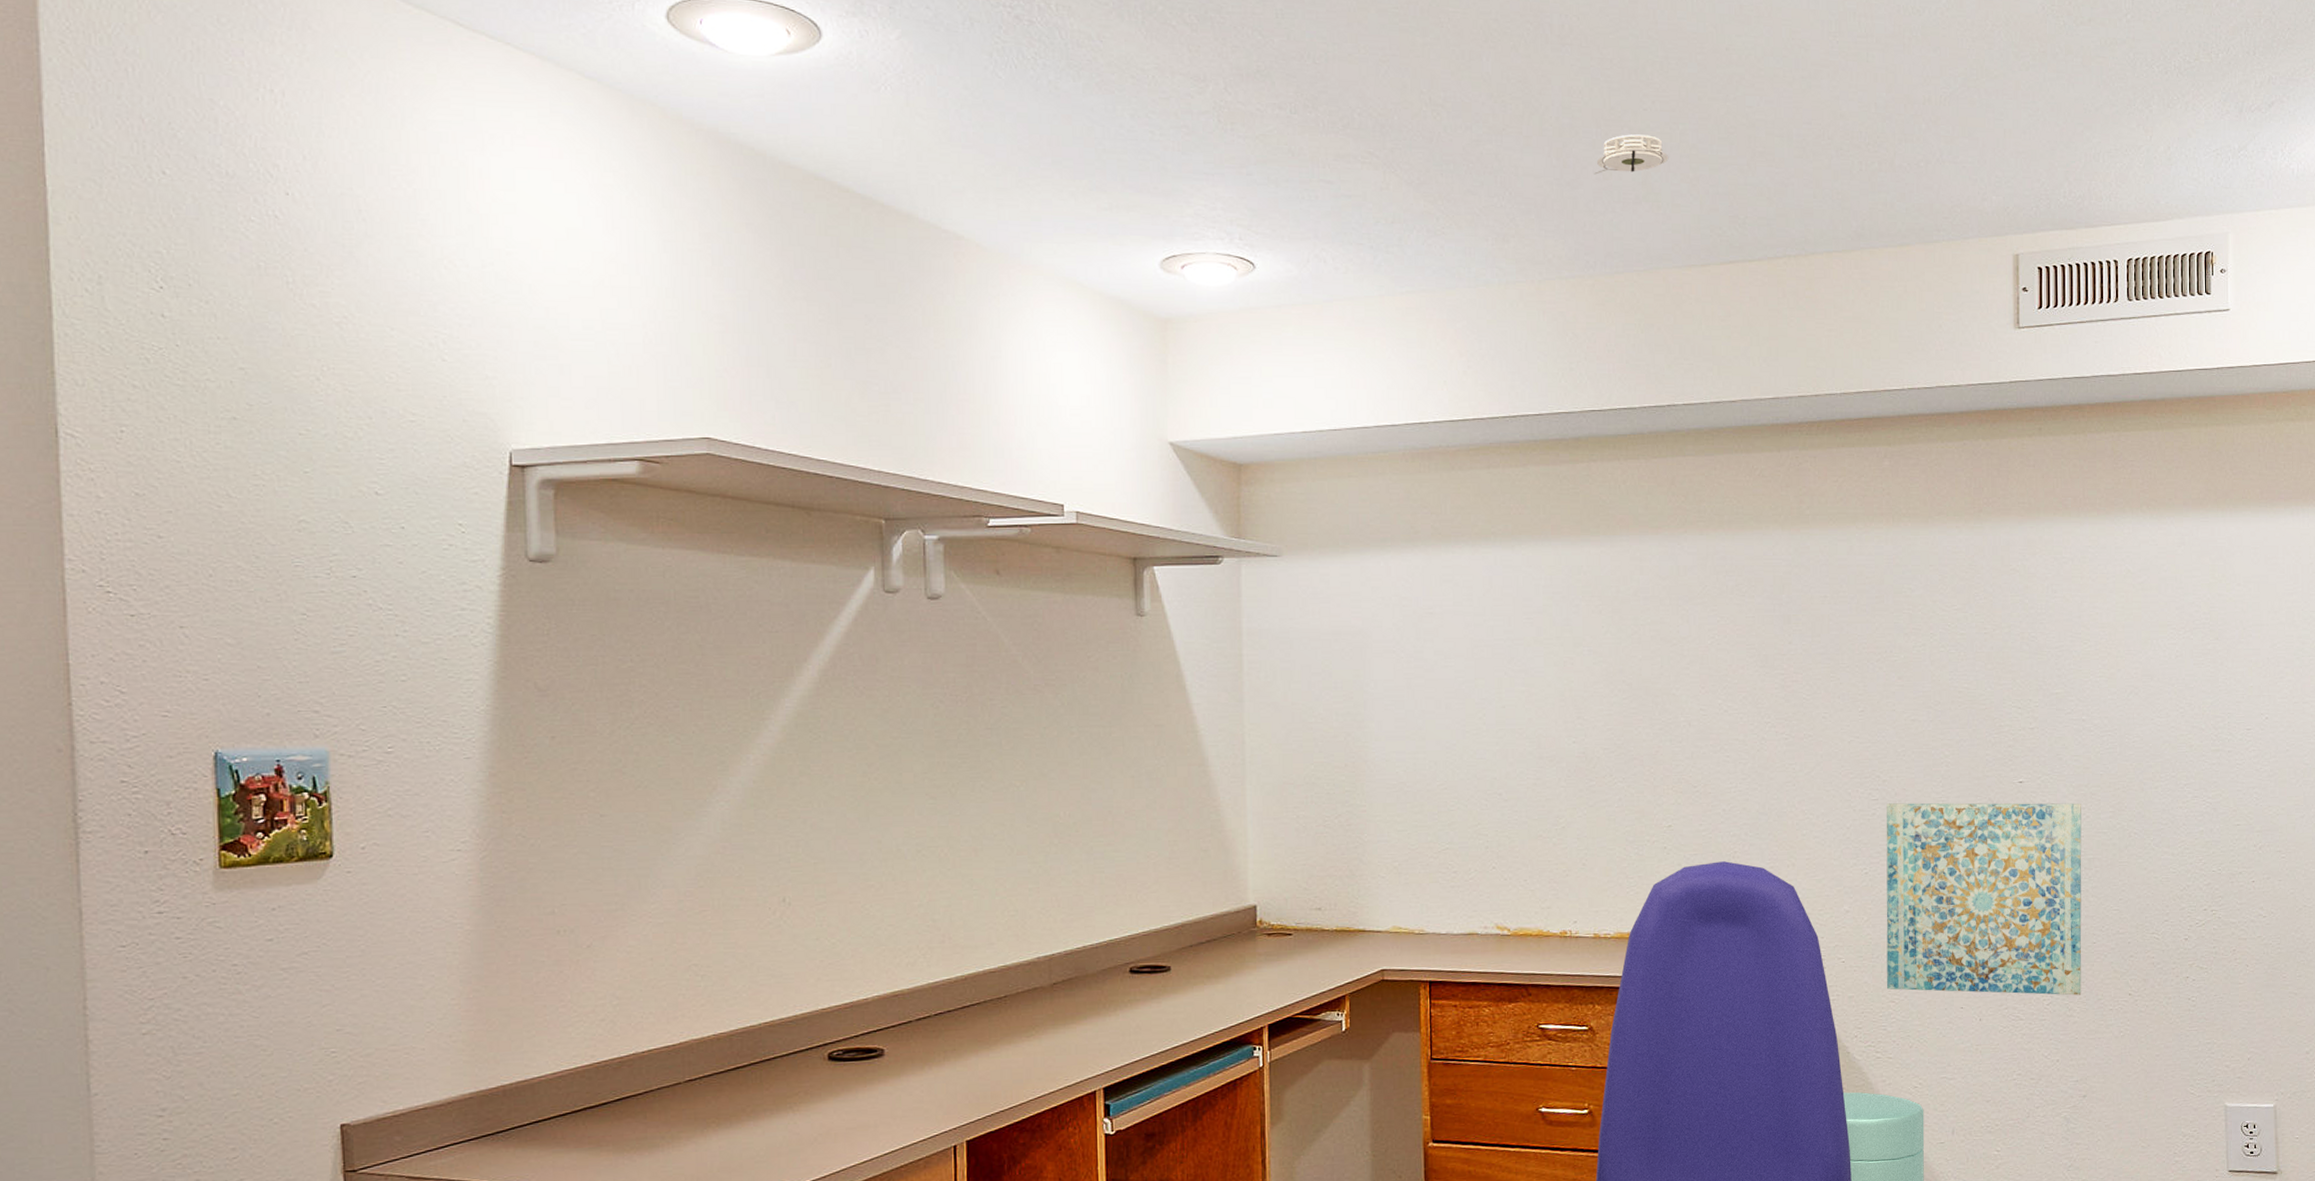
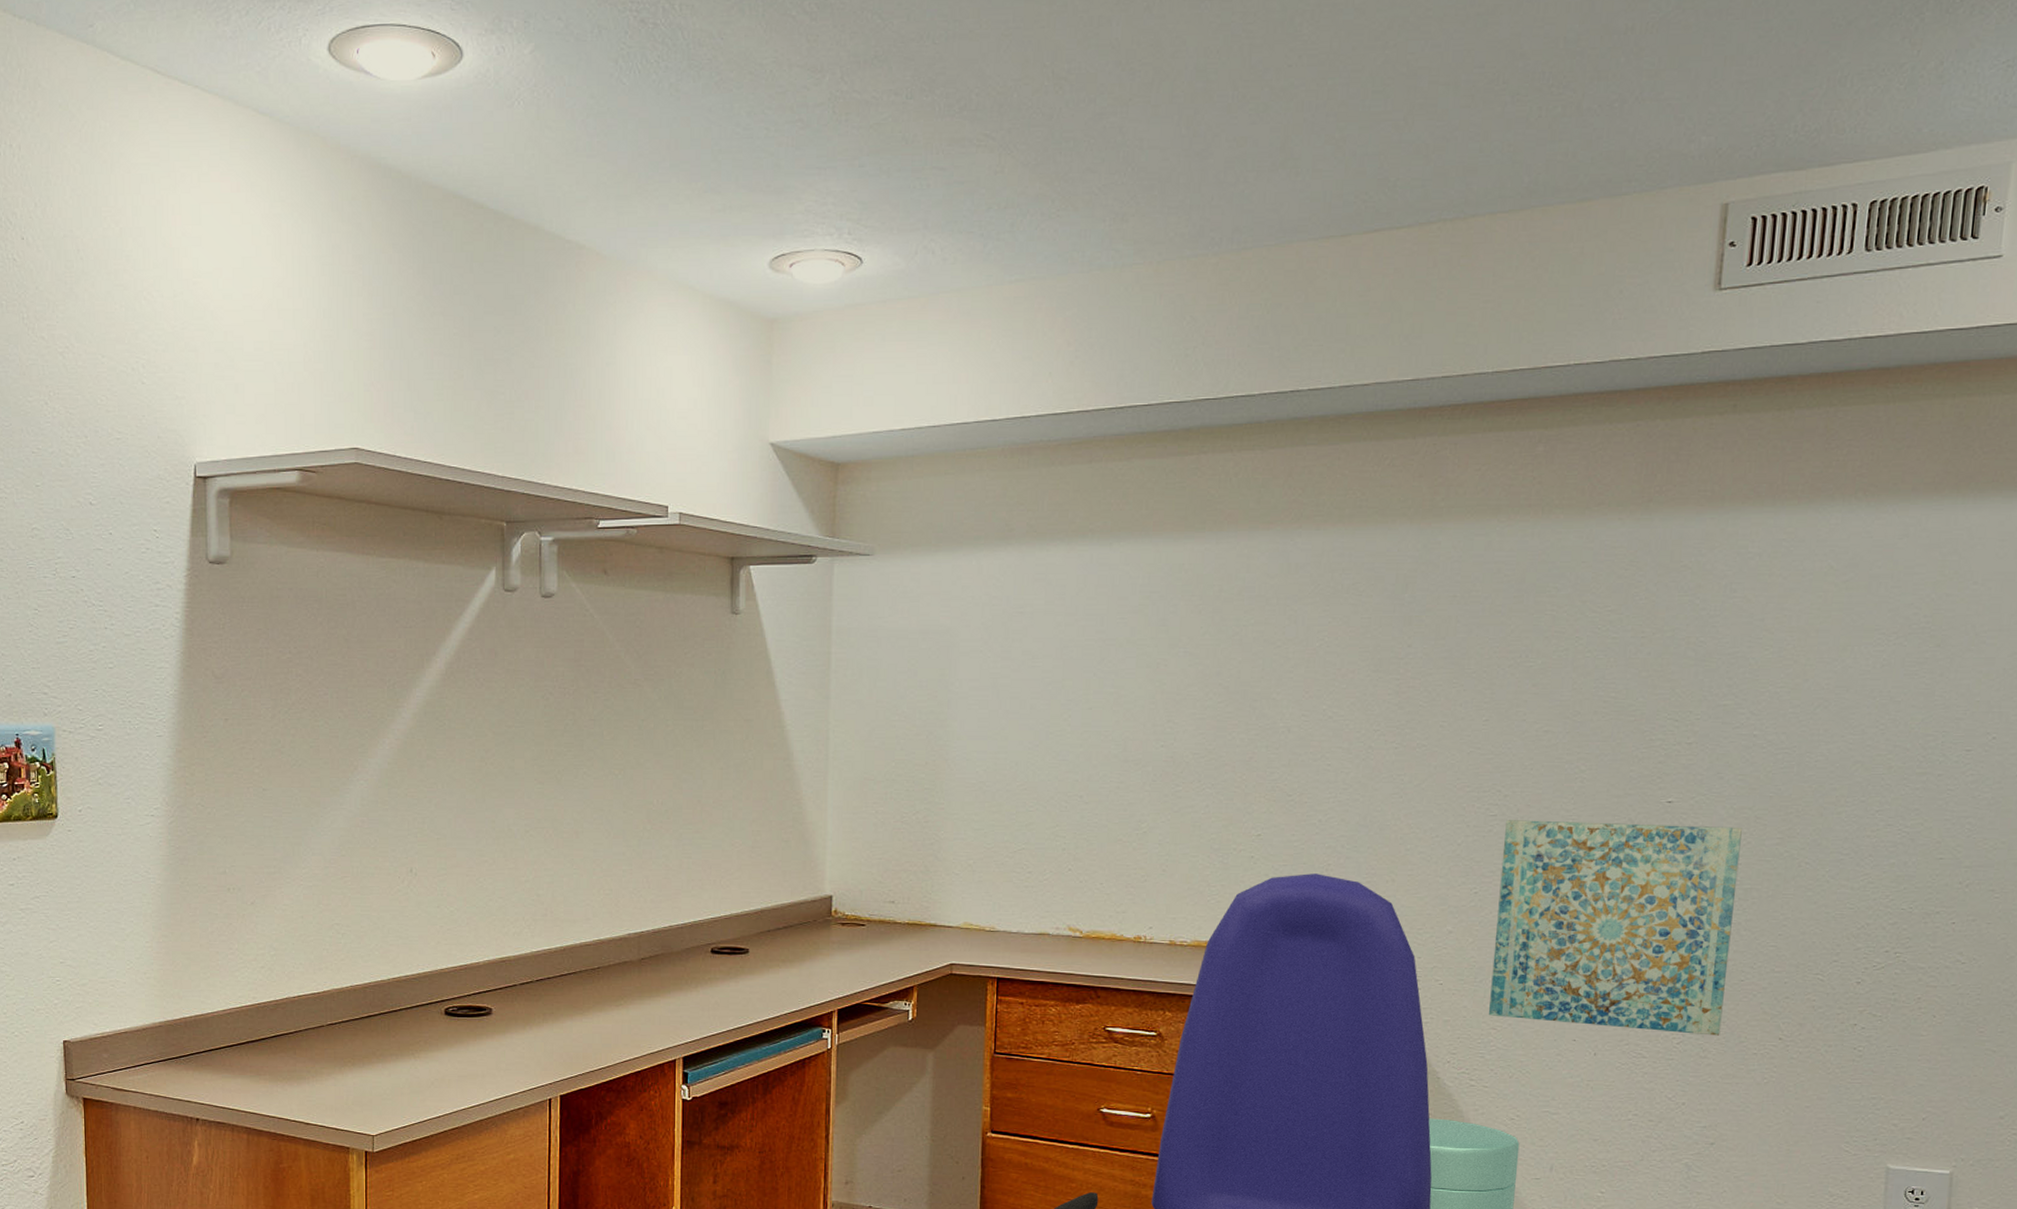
smoke detector: present [1594,134,1669,175] -> none [1227,94,1313,142]

